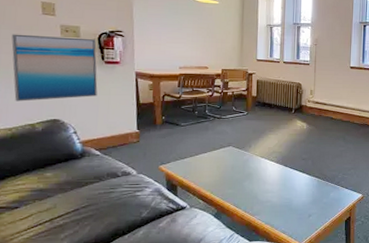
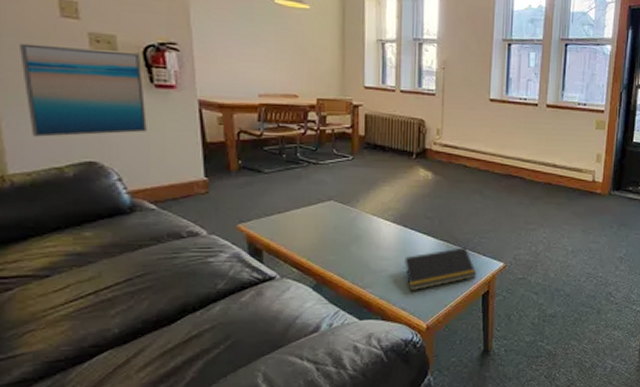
notepad: none [283,182,341,218] -> present [403,247,477,292]

